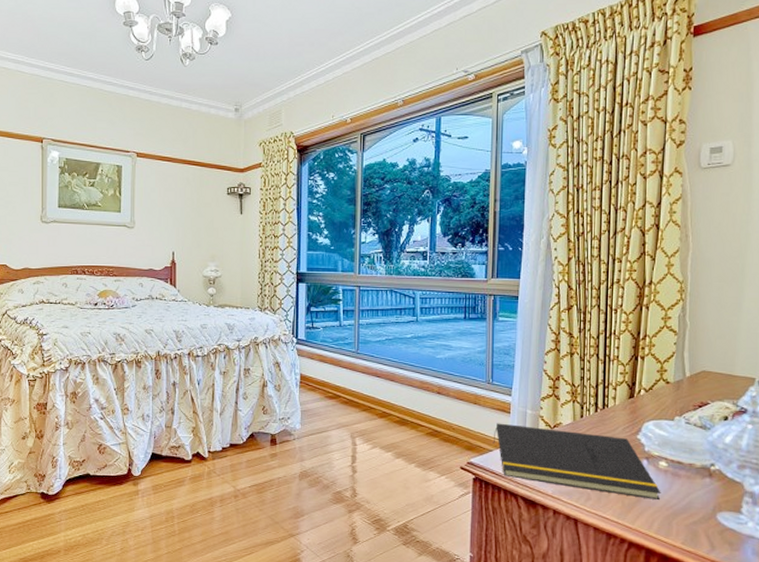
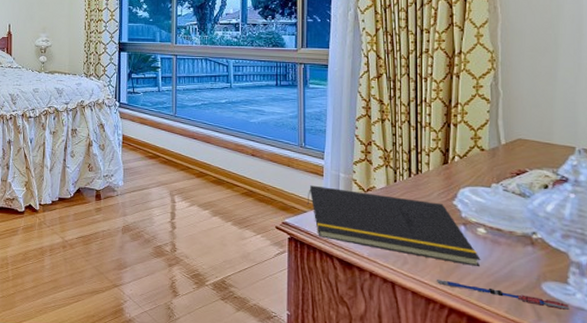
pen: none [618,514,741,539] -> present [437,279,570,311]

